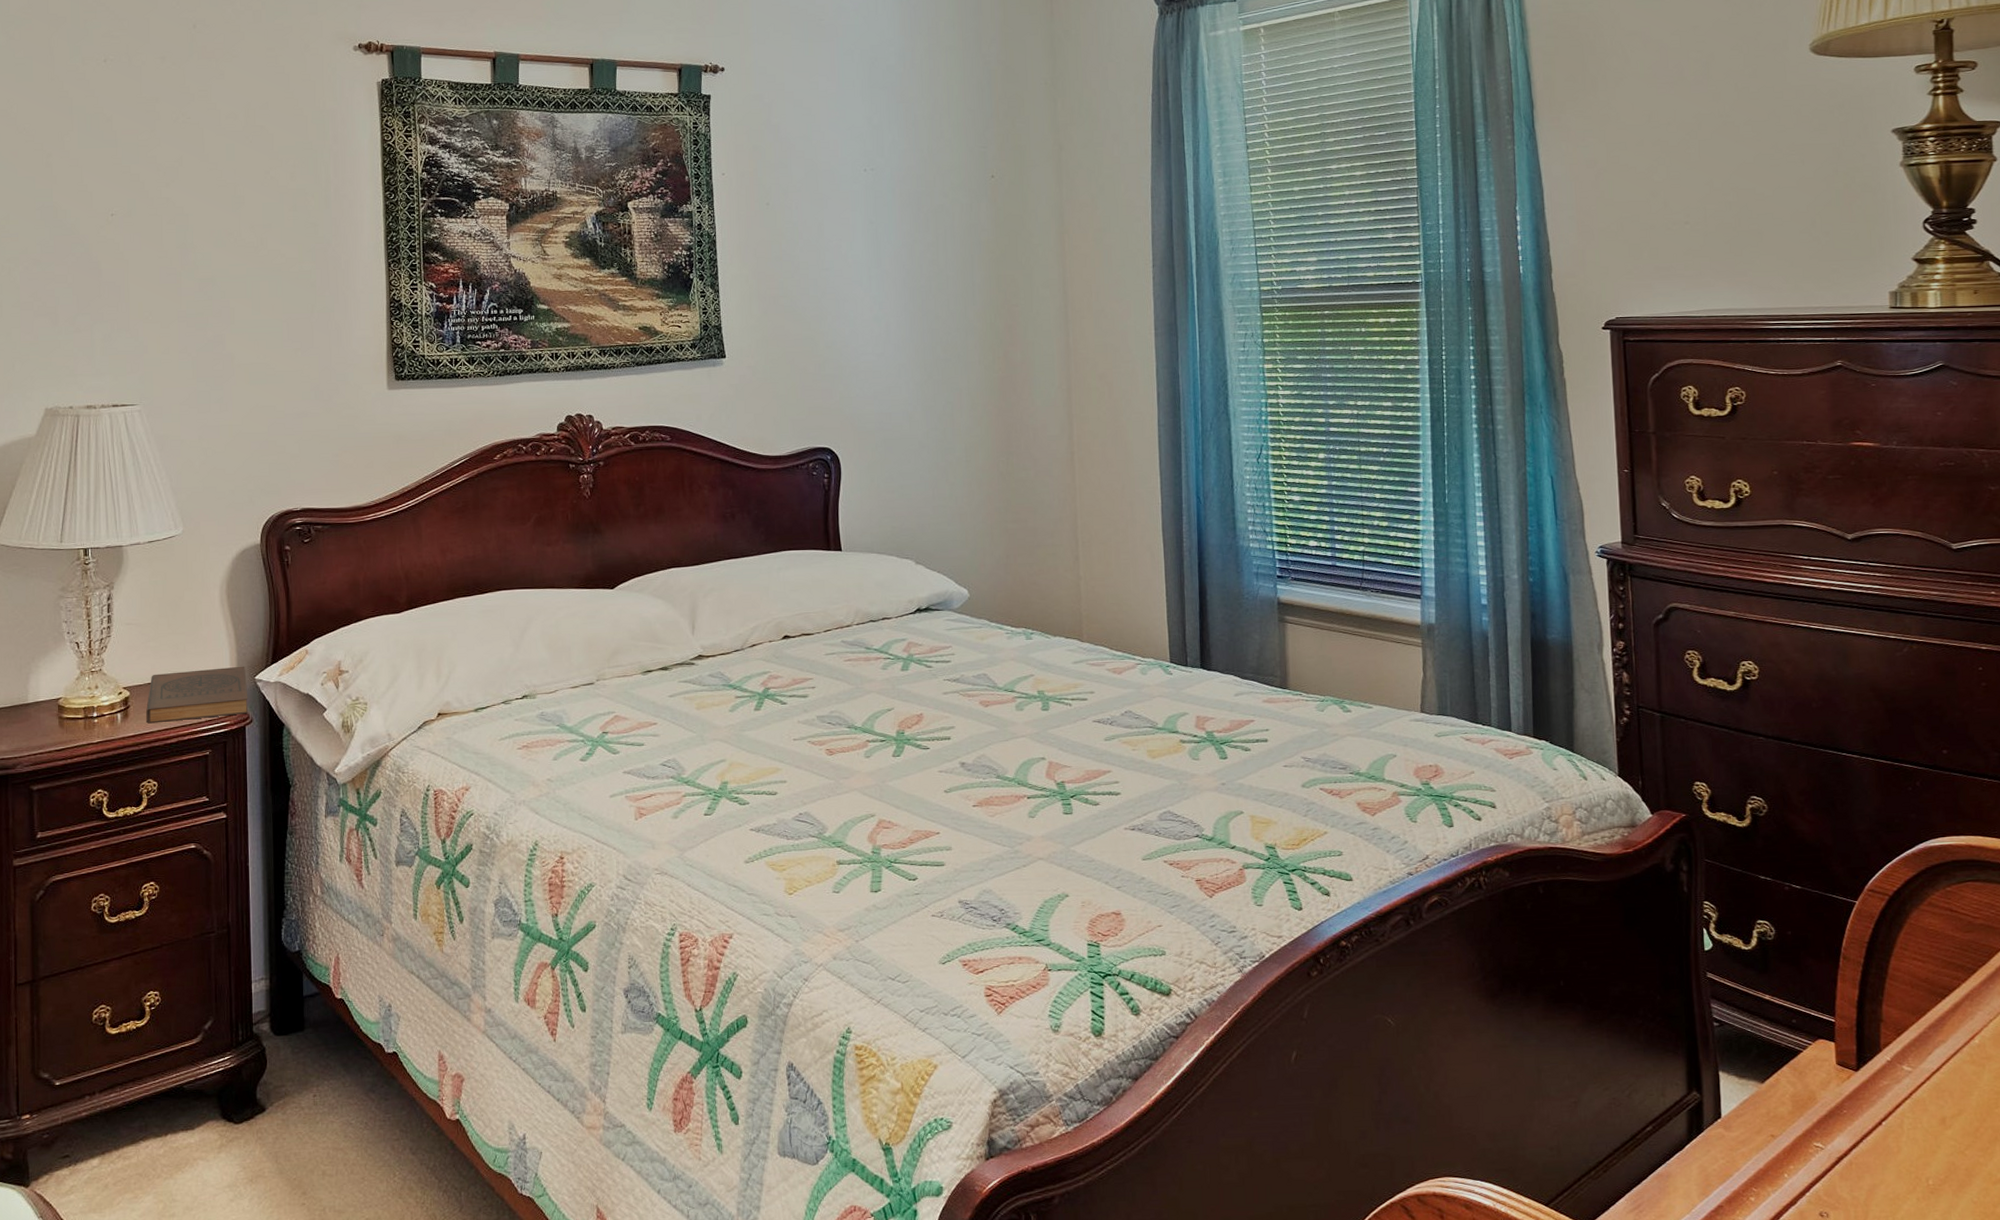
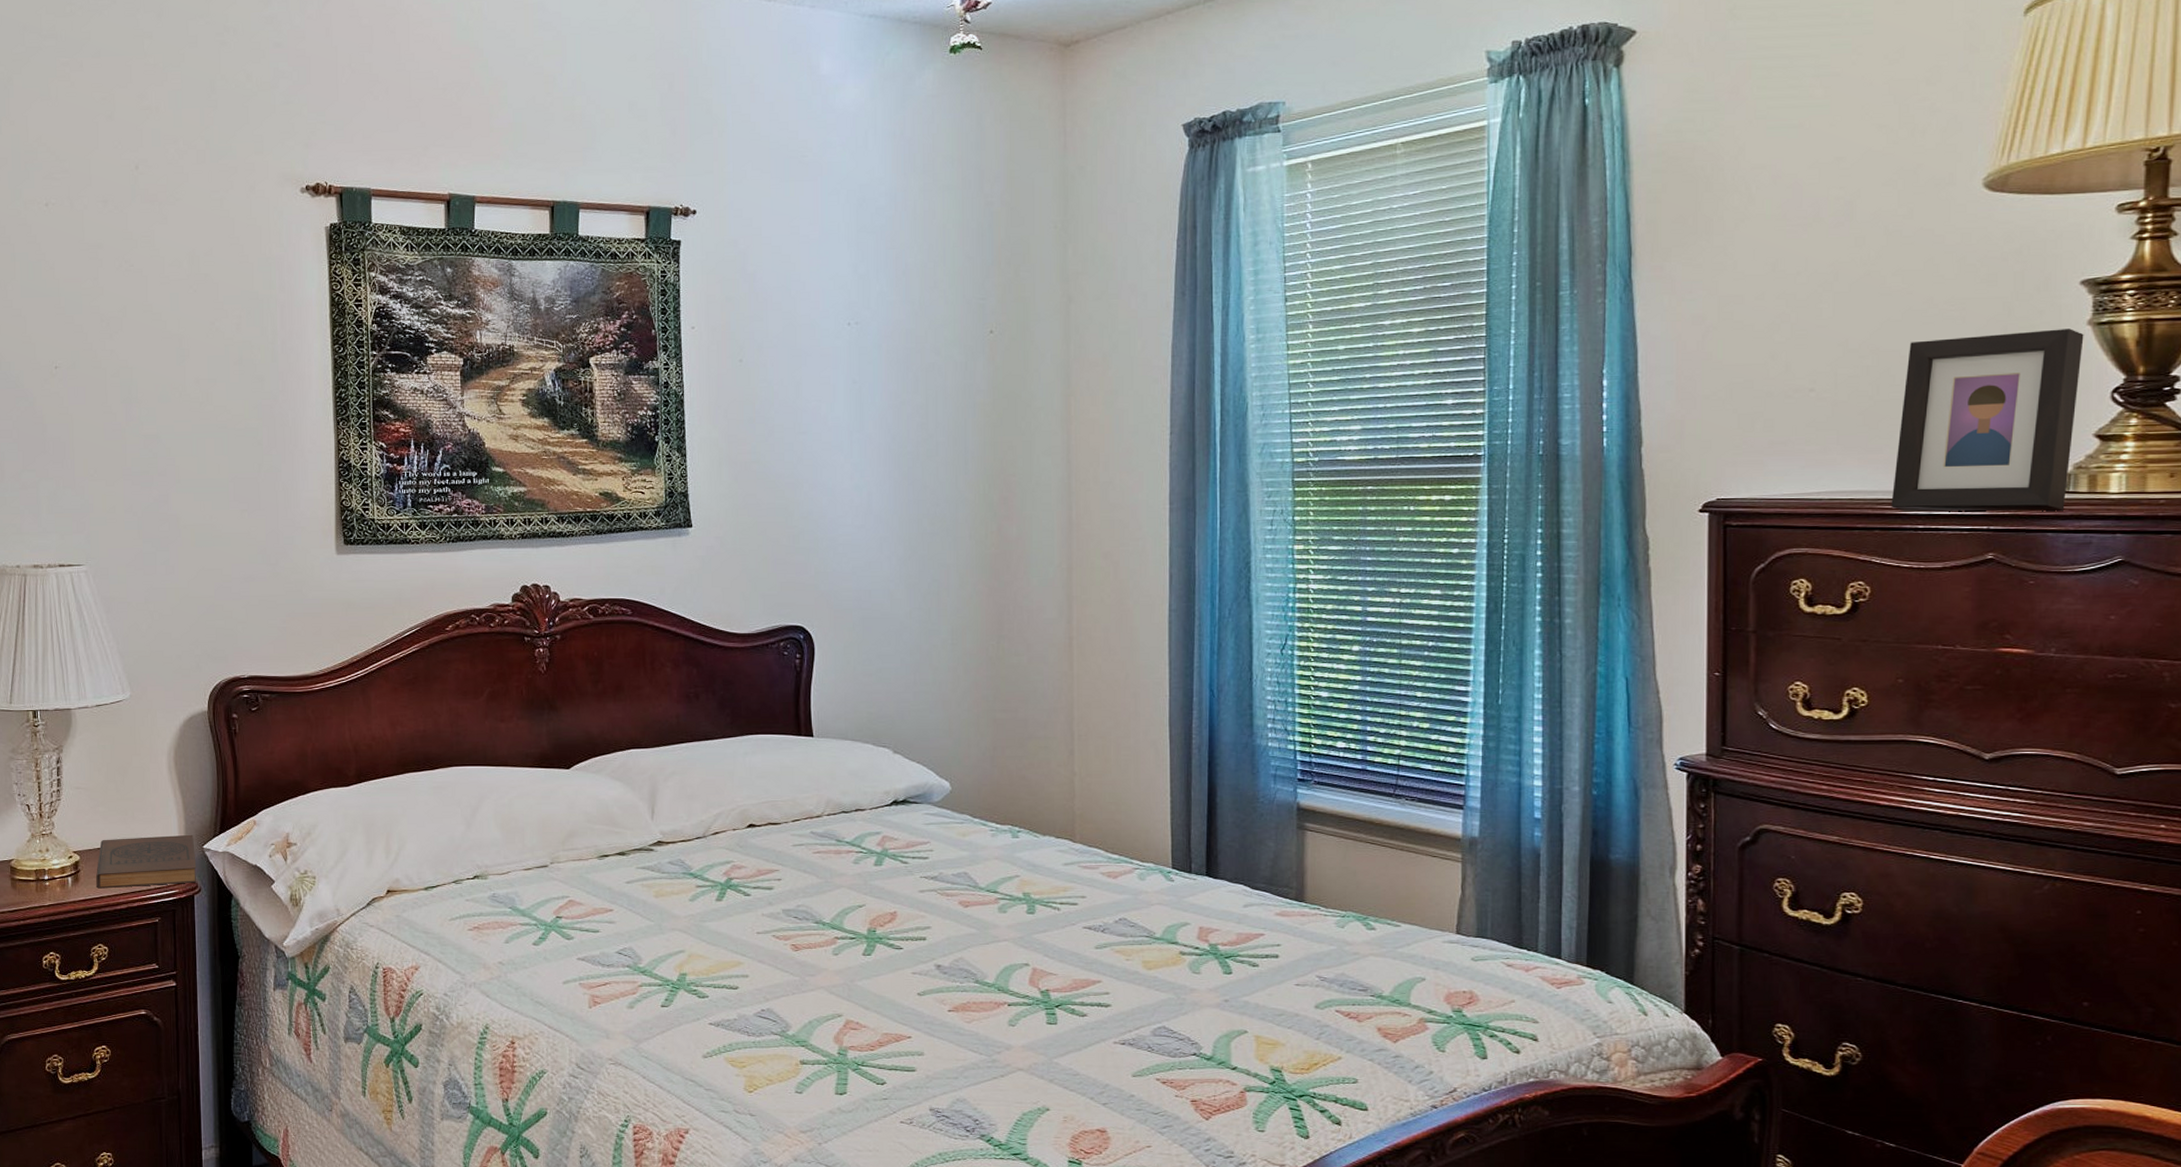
picture frame: none [1757,169,1898,326] -> present [1891,329,2084,512]

